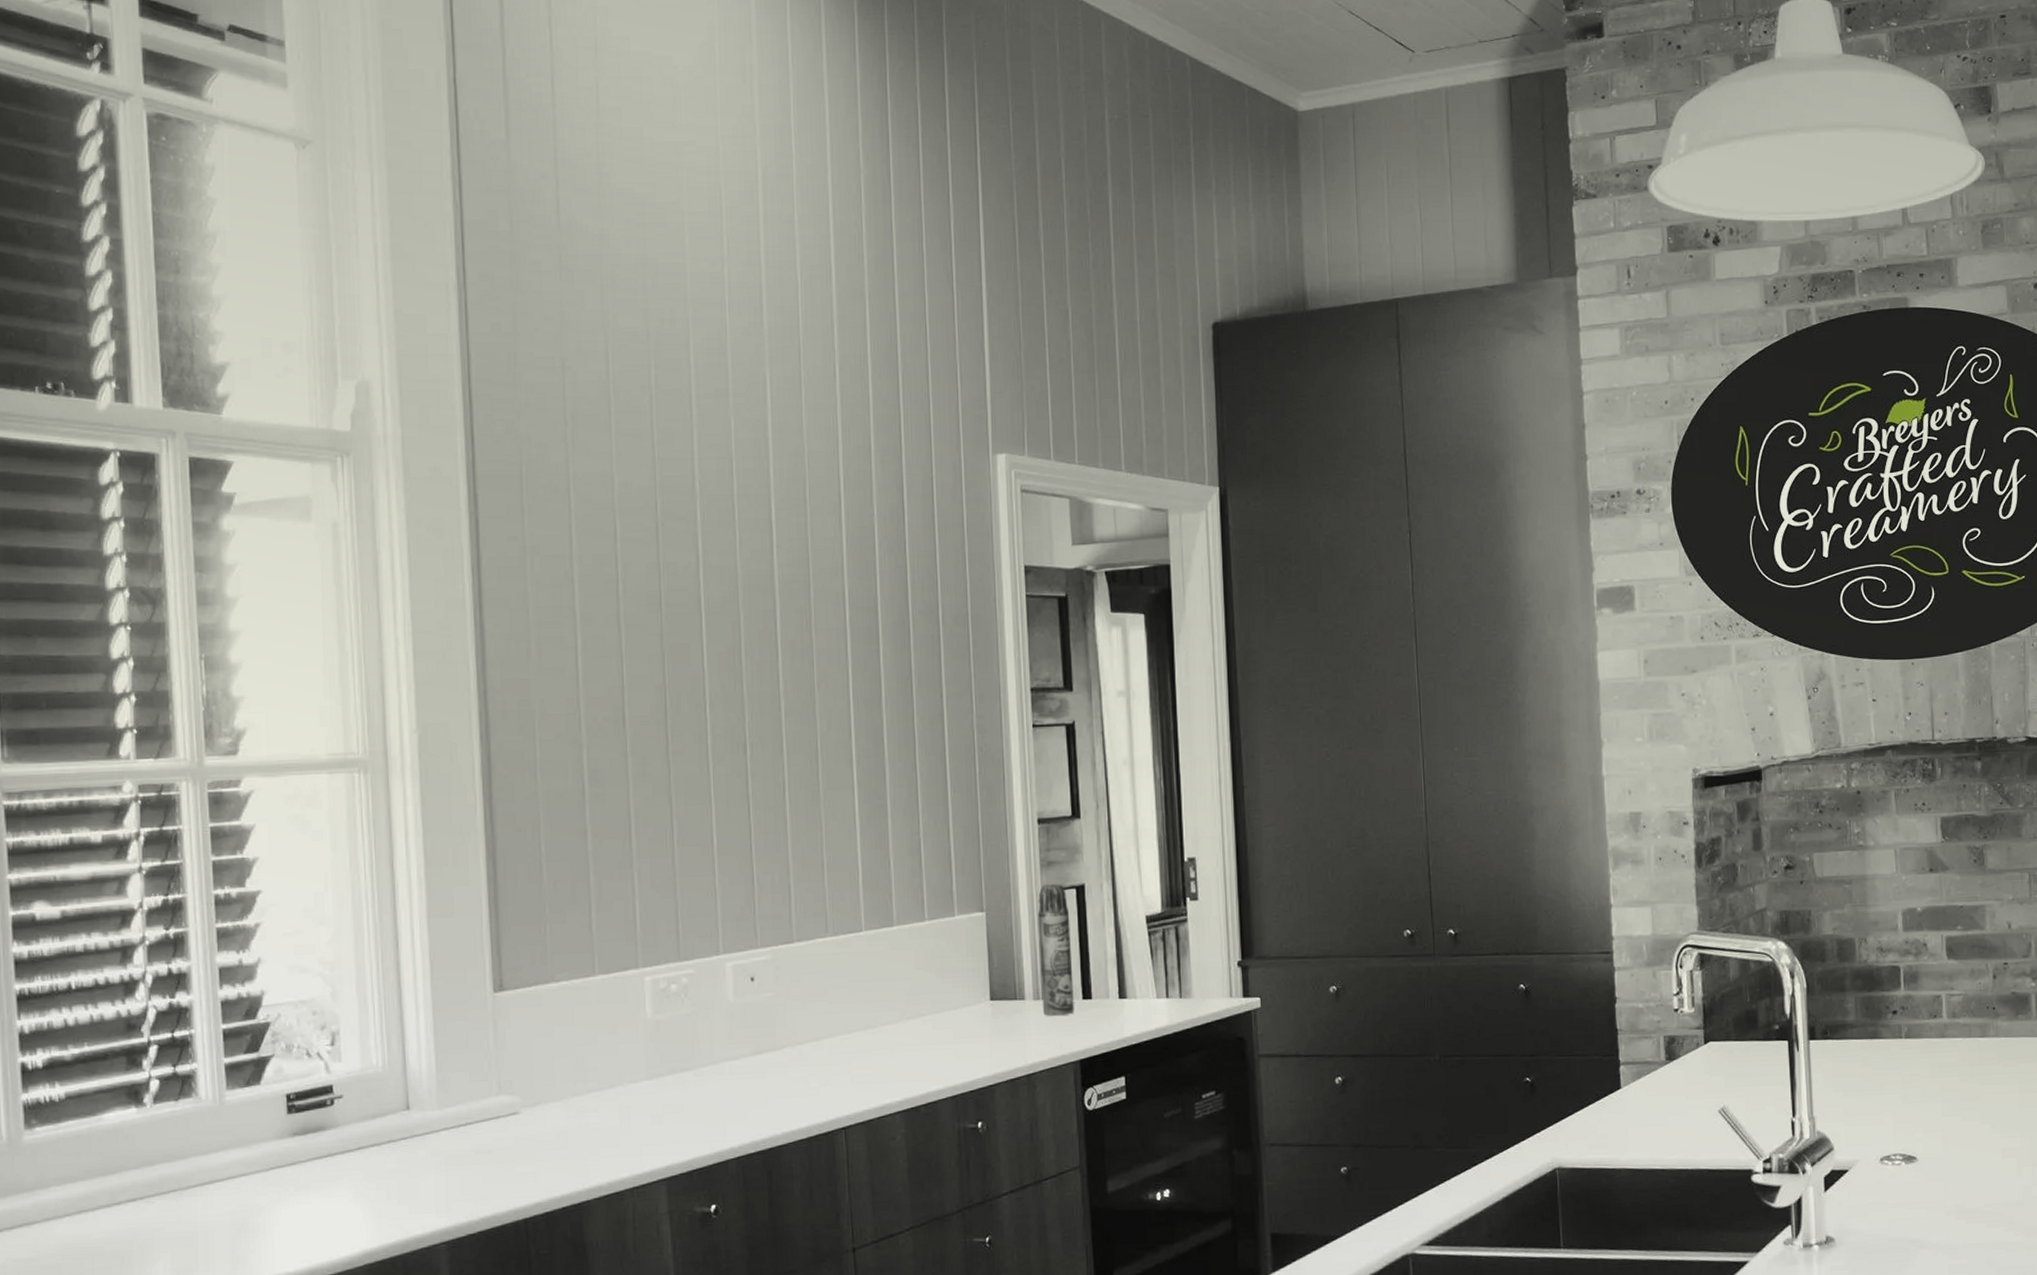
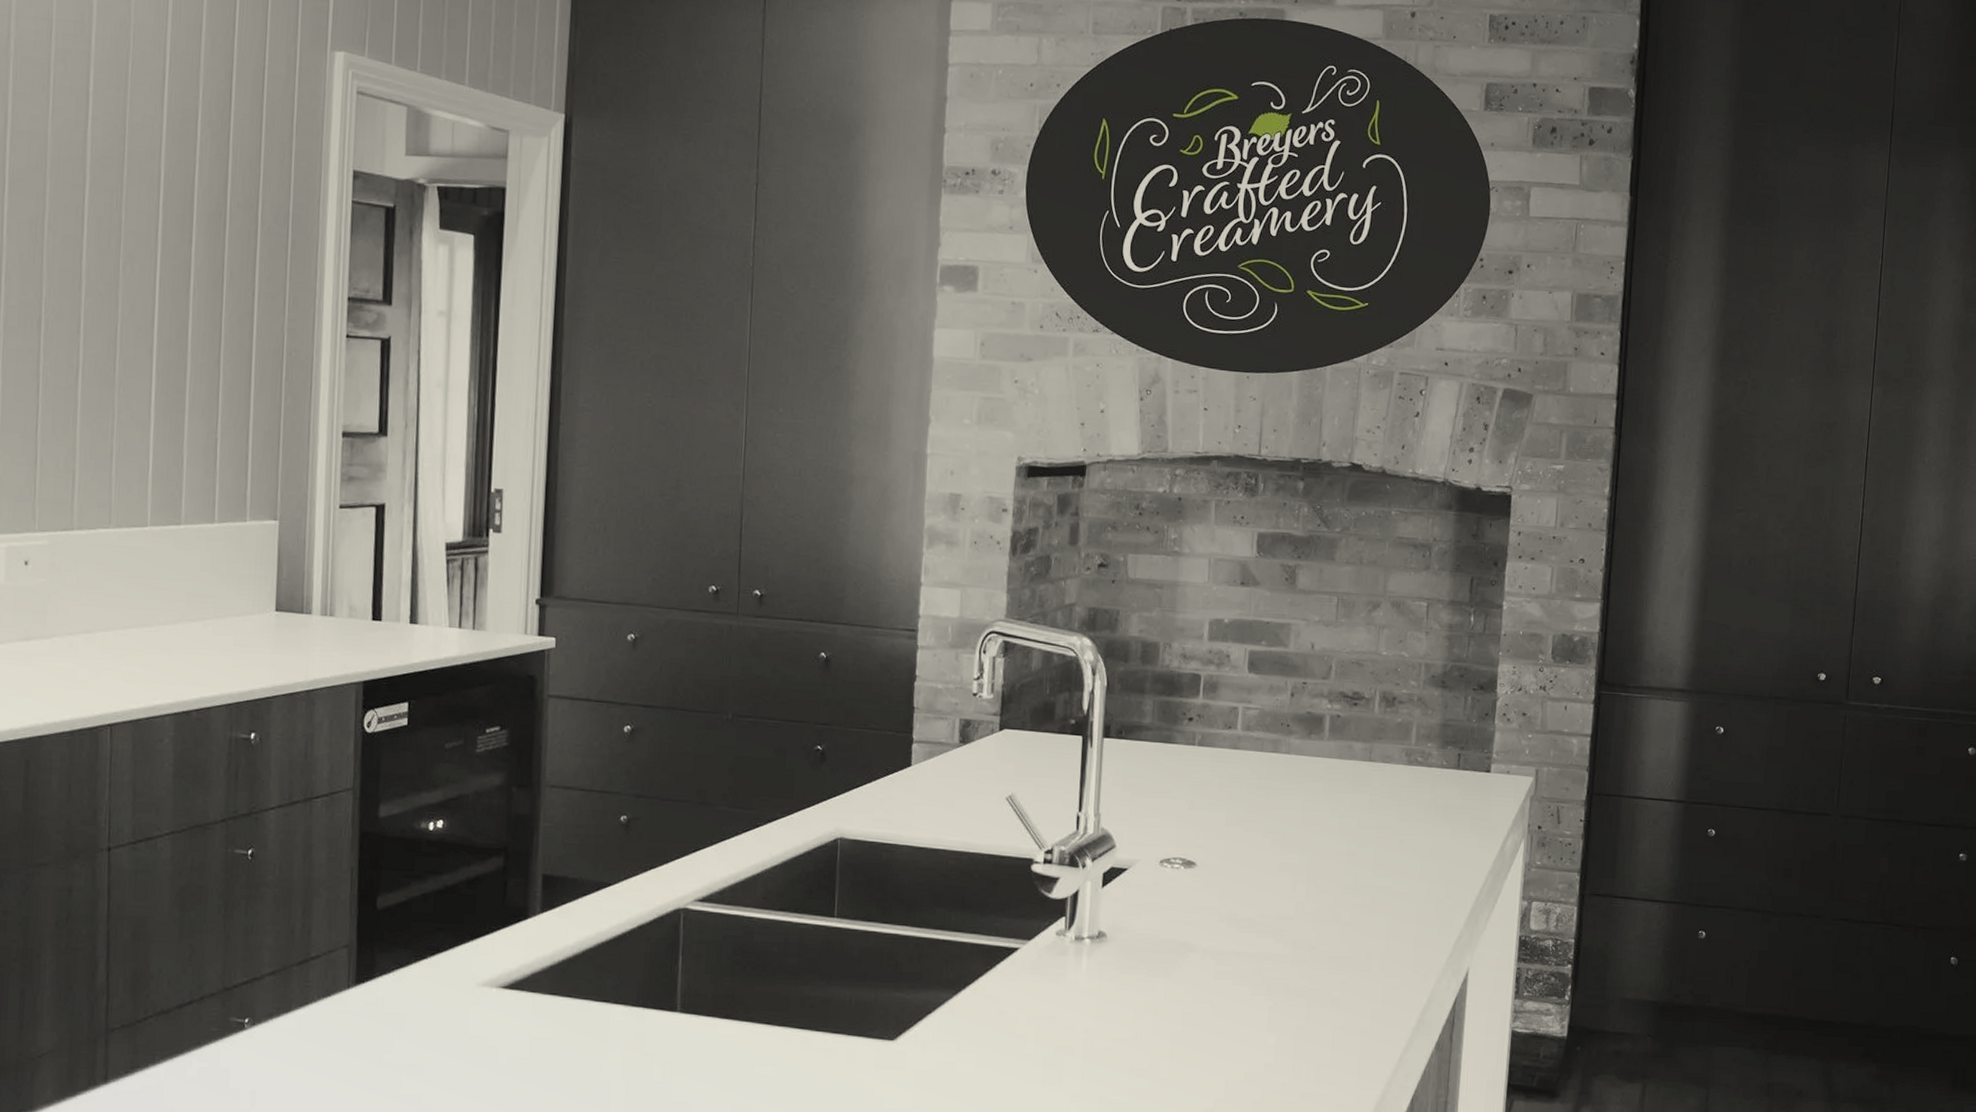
whipped cream can: present [1037,884,1074,1017] -> none [329,499,367,635]

